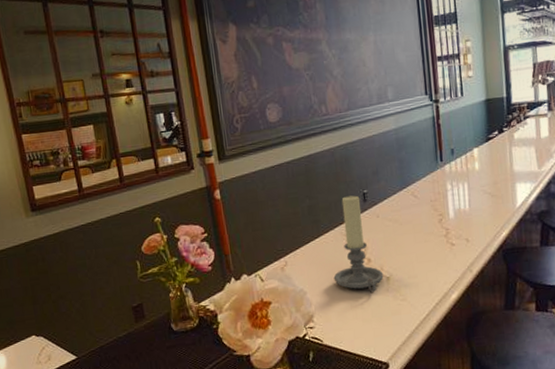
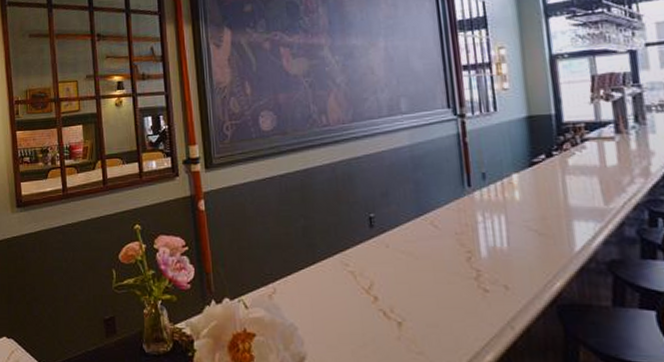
candle holder: present [333,195,384,293] -> none [331,219,394,340]

